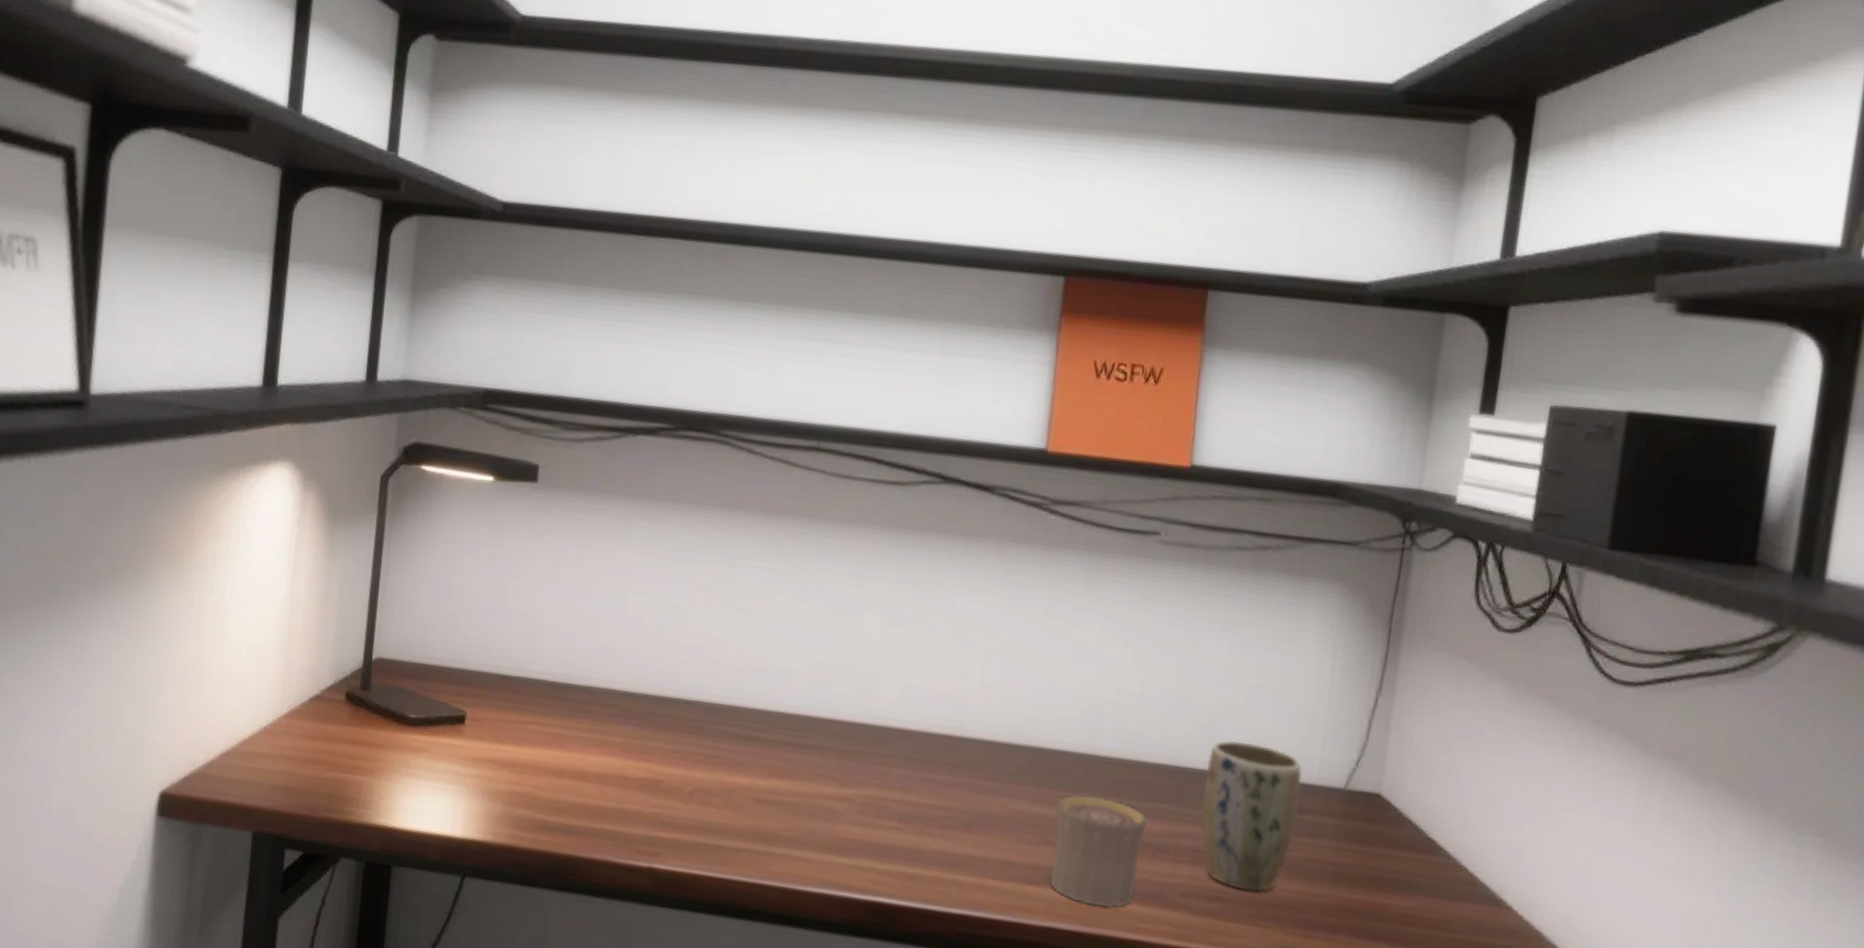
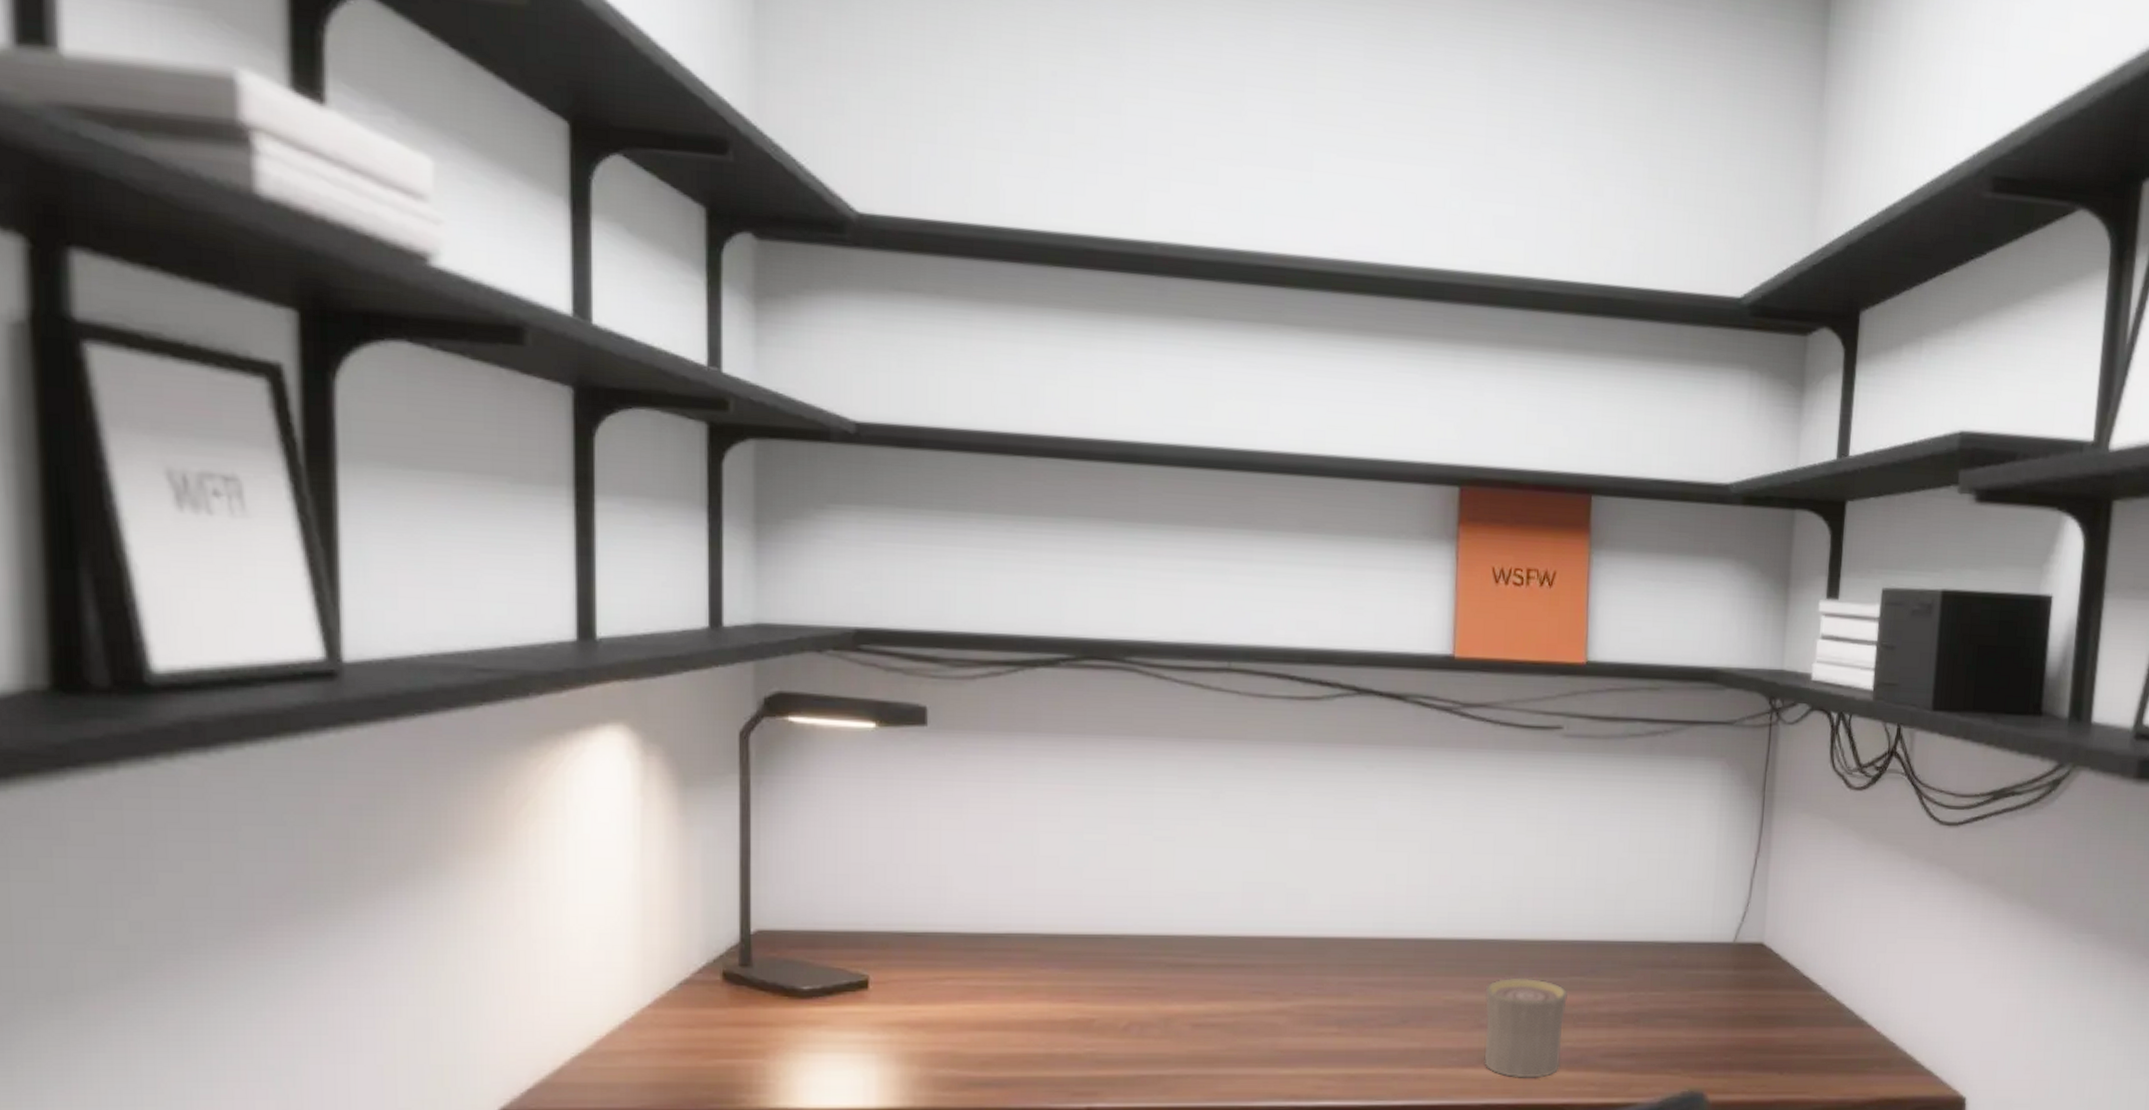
plant pot: present [1200,739,1303,893] -> none [1614,911,1699,1044]

